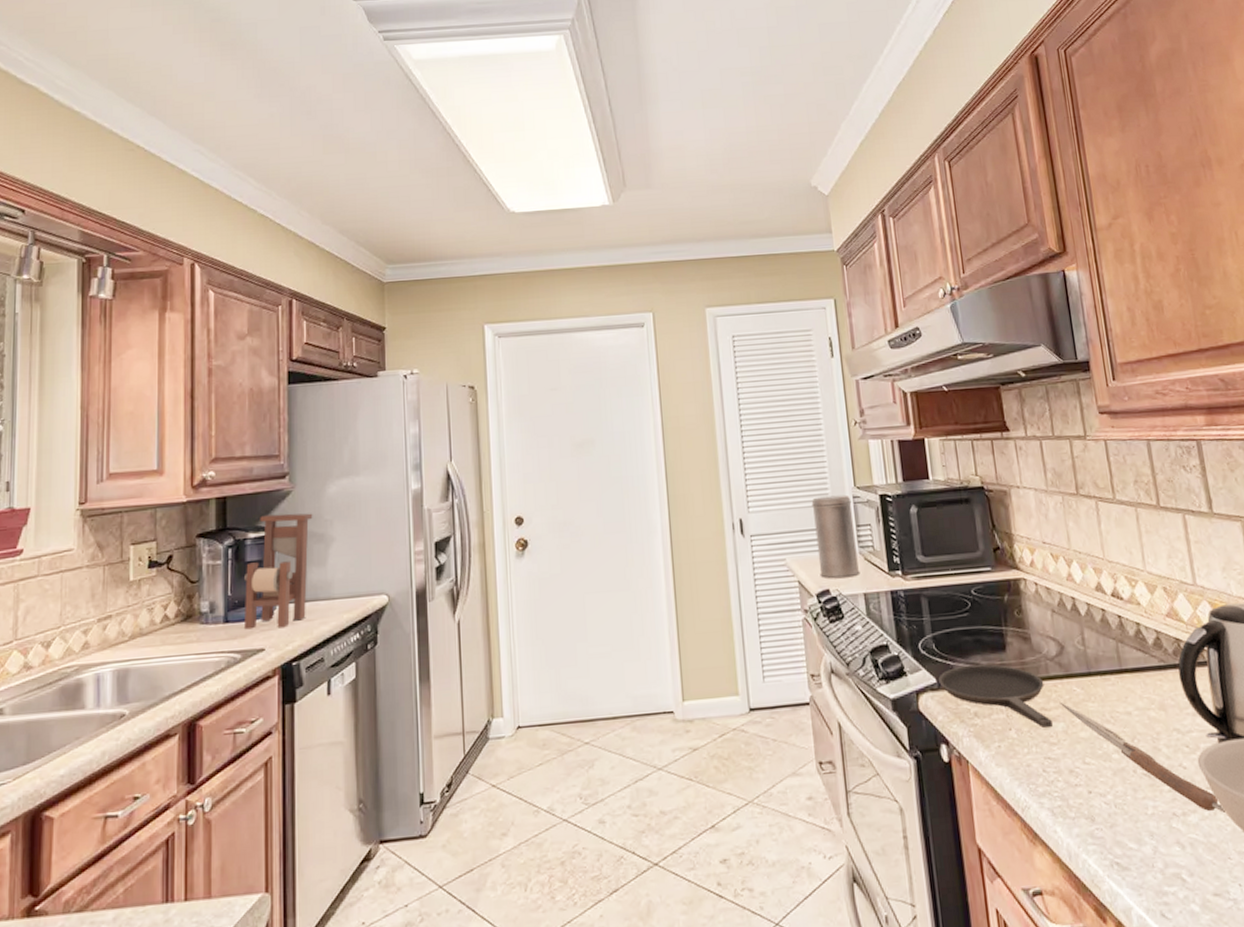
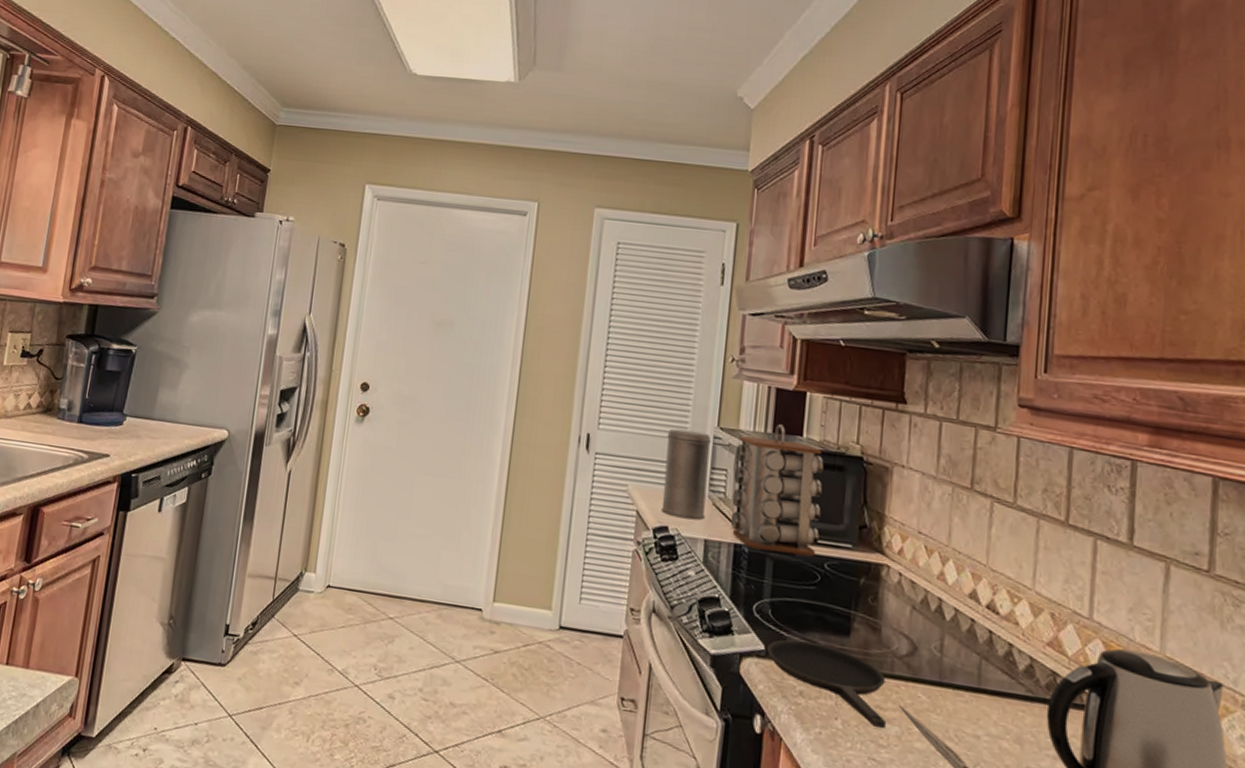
paper towel holder: present [243,513,313,630] -> none [94,330,173,440]
spice rack: none [874,472,963,592] -> present [730,424,824,557]

